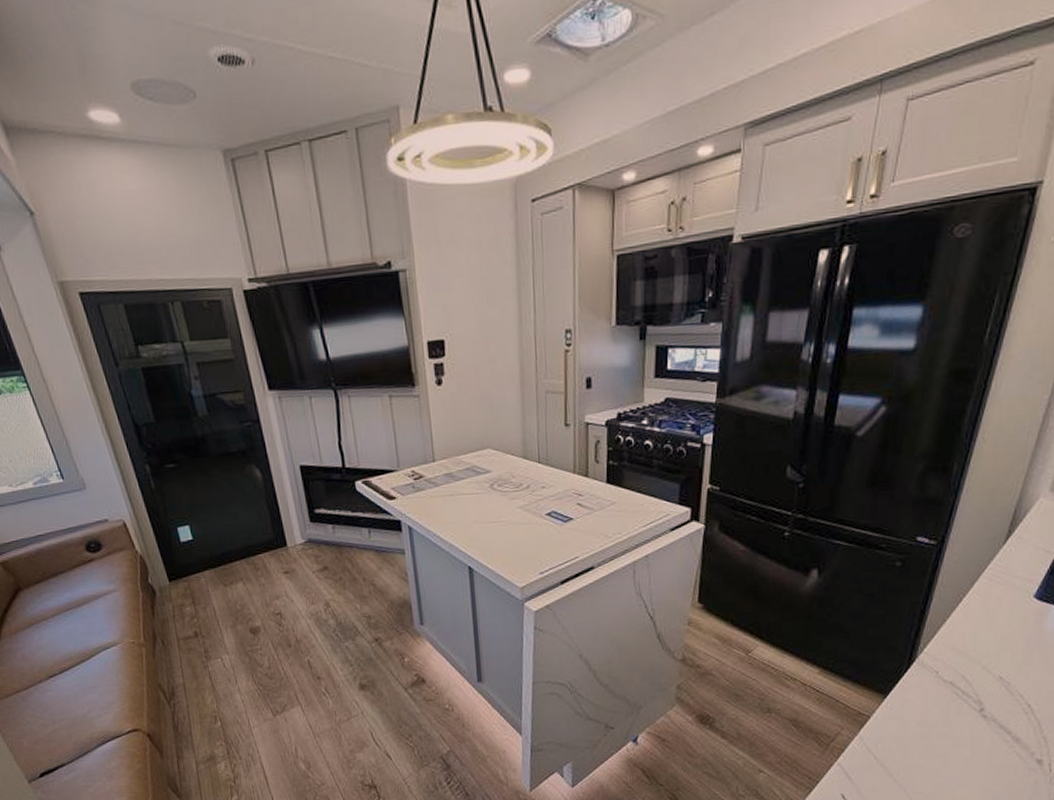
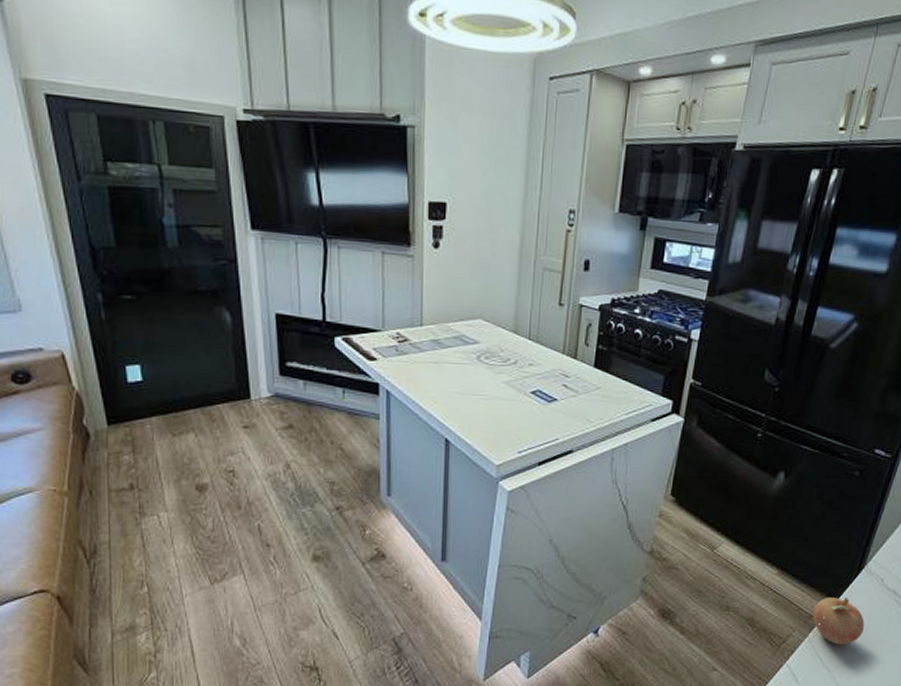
fruit: none [861,691,920,741] -> present [812,597,865,645]

